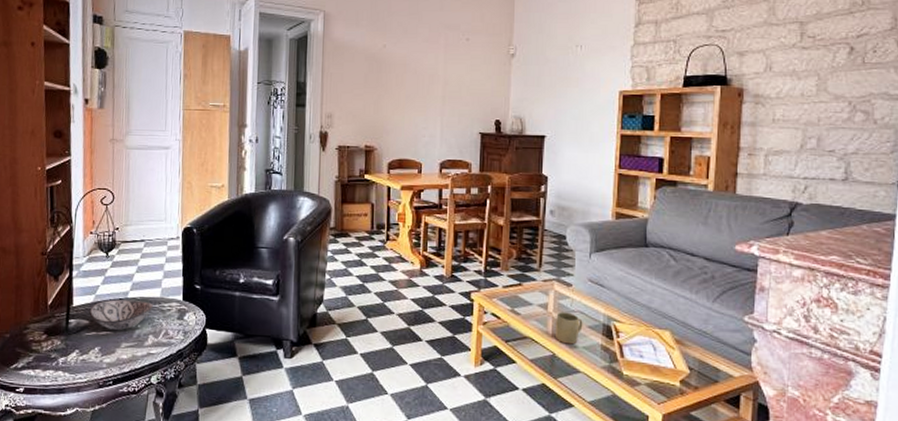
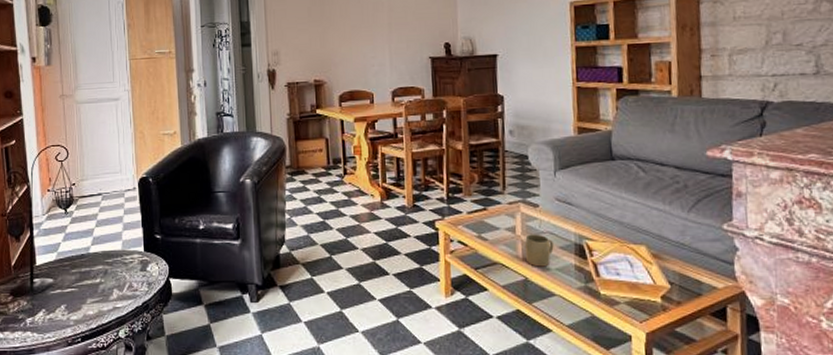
decorative bowl: present [89,299,153,330] -> none [52,255,115,286]

